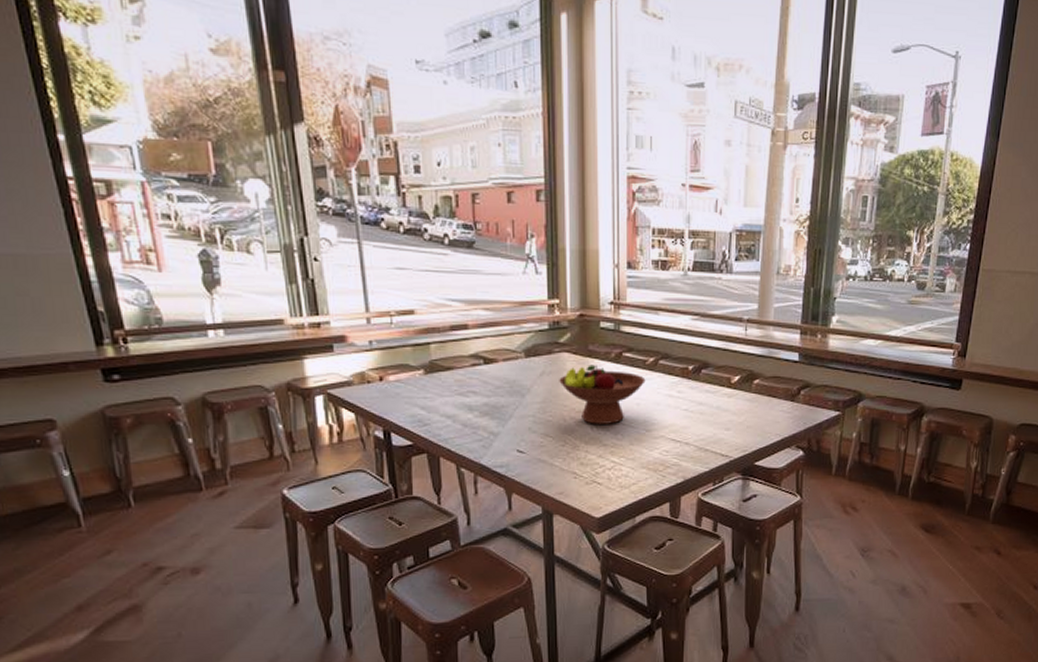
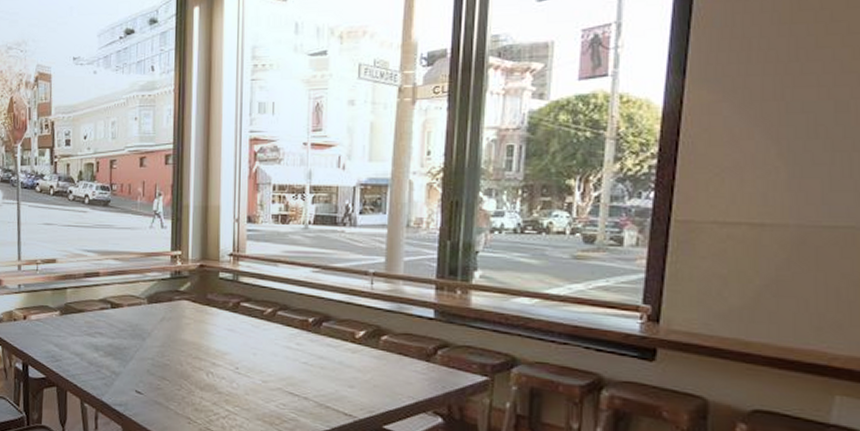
fruit bowl: present [559,365,646,424] -> none [178,313,263,372]

